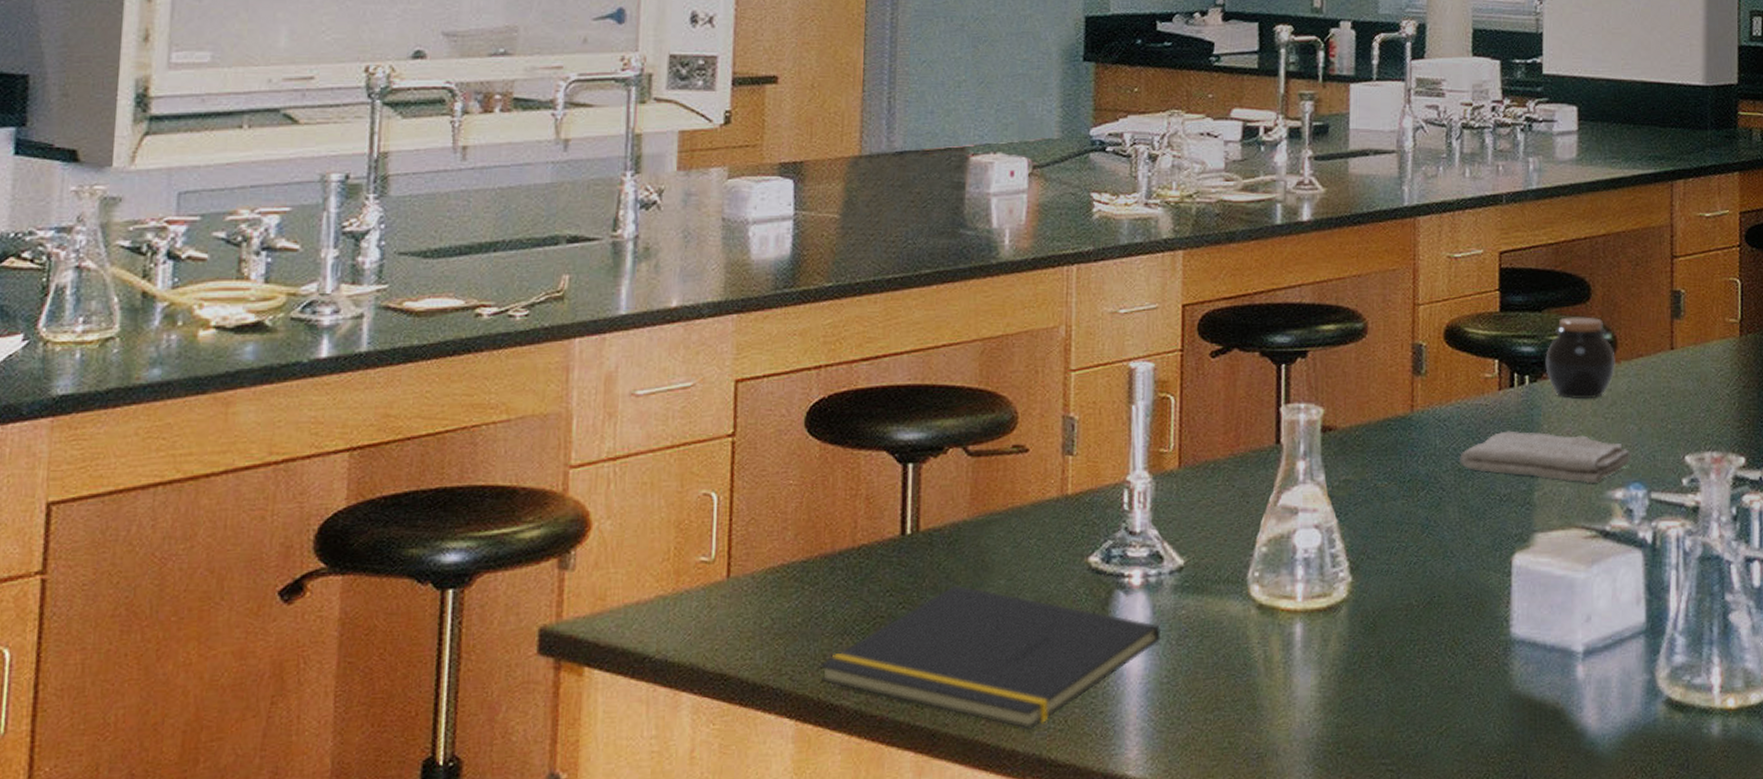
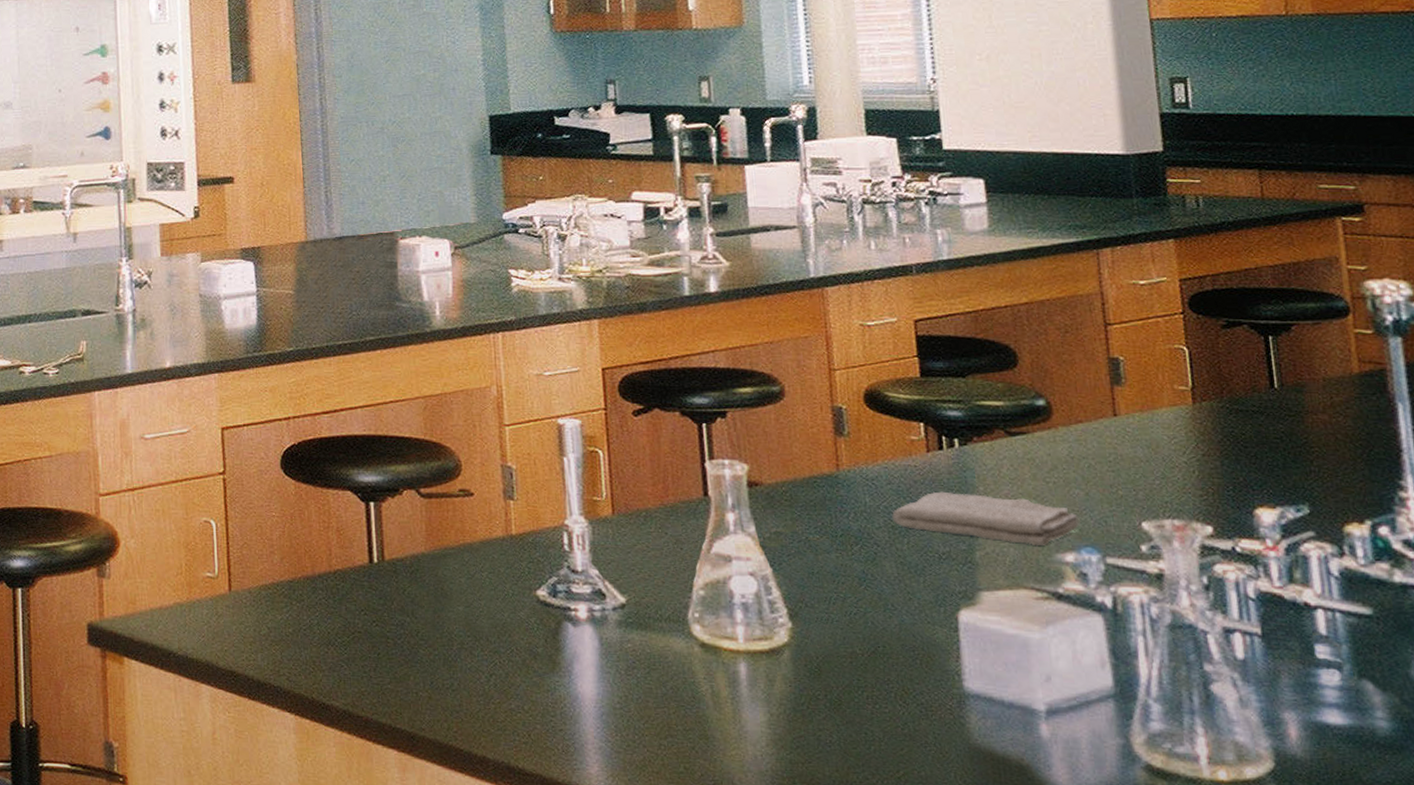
notepad: present [819,585,1162,730] -> none [310,609,610,740]
jar: present [1545,317,1615,399] -> none [974,383,1053,464]

